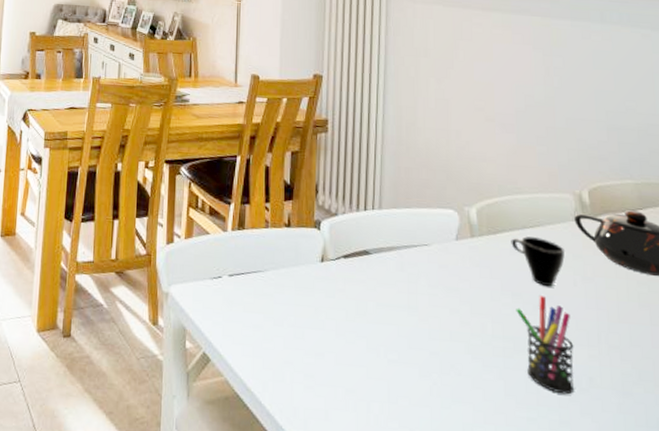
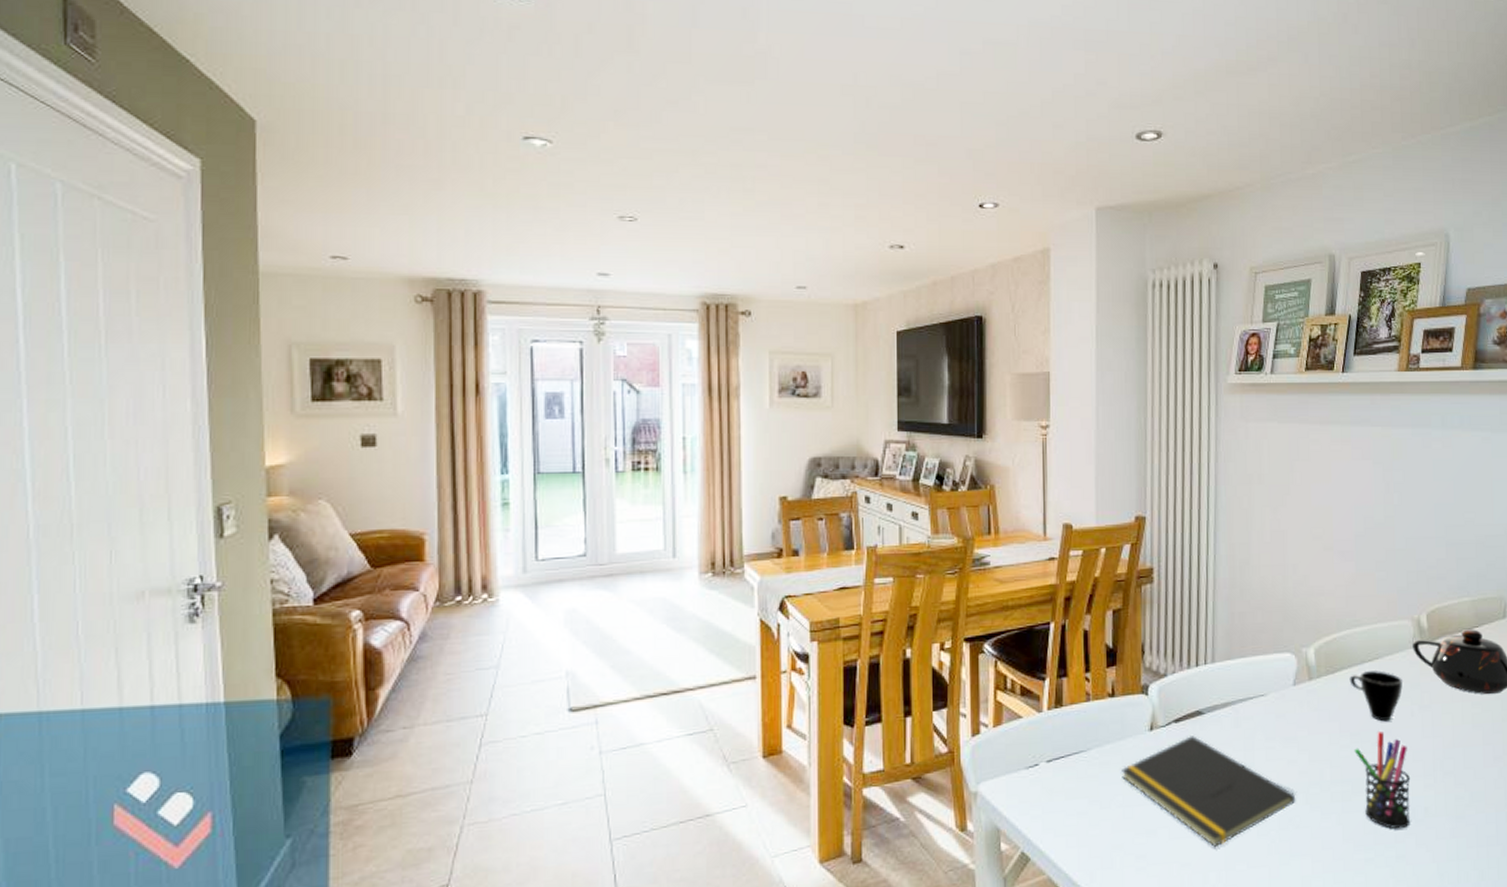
notepad: none [293,272,458,380] -> present [1120,736,1296,848]

